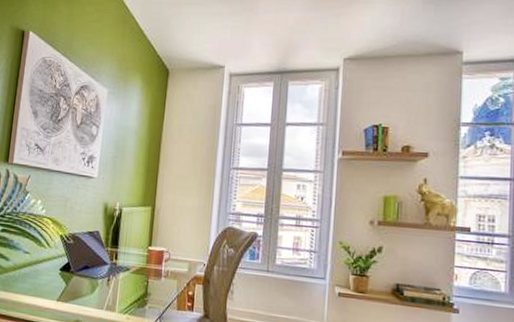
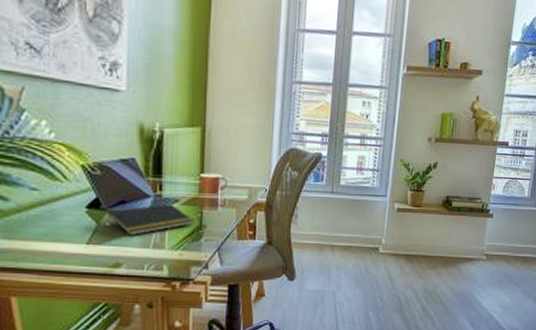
notepad: none [73,271,141,297] -> present [106,203,195,235]

